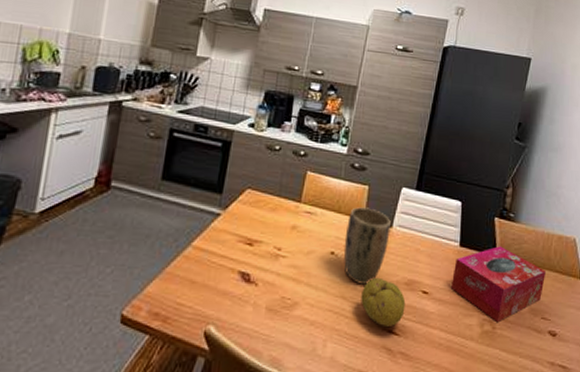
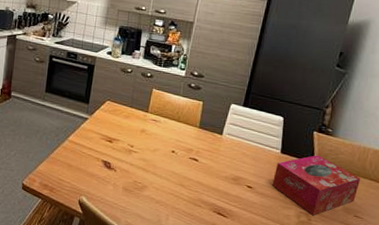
plant pot: present [343,207,391,284] -> none [182,118,221,177]
fruit: present [361,277,406,326] -> none [196,172,233,210]

